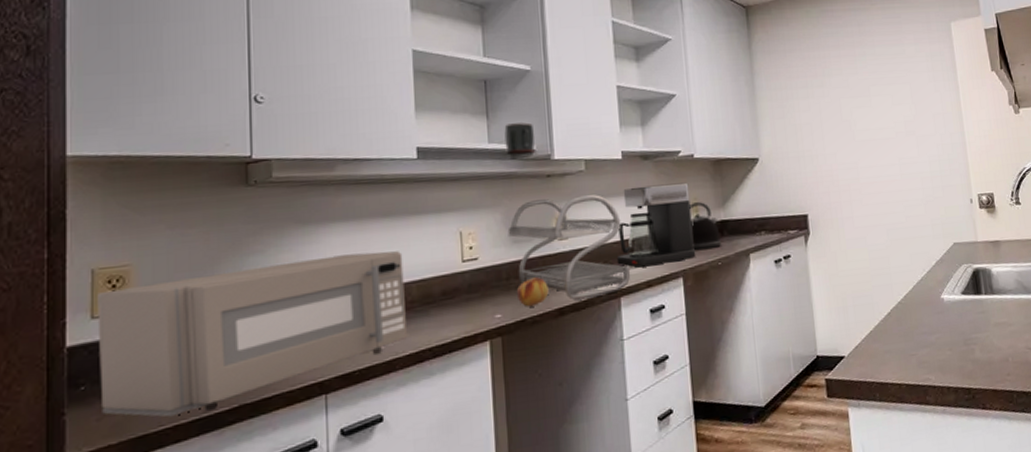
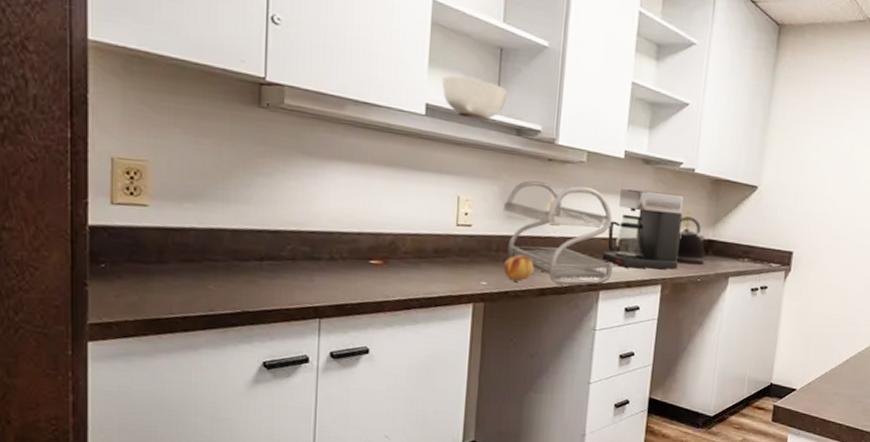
microwave: present [97,251,408,417] -> none [116,181,401,311]
bowl: none [430,114,498,153] -> present [441,75,508,121]
mug: present [504,122,536,156] -> none [512,98,544,134]

